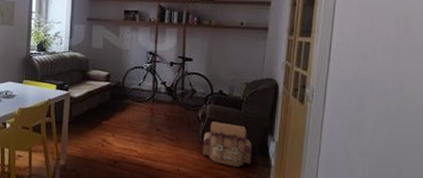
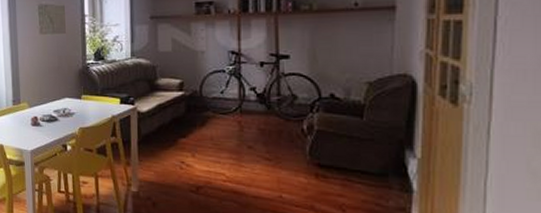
backpack: present [203,121,252,167] -> none [312,134,383,192]

